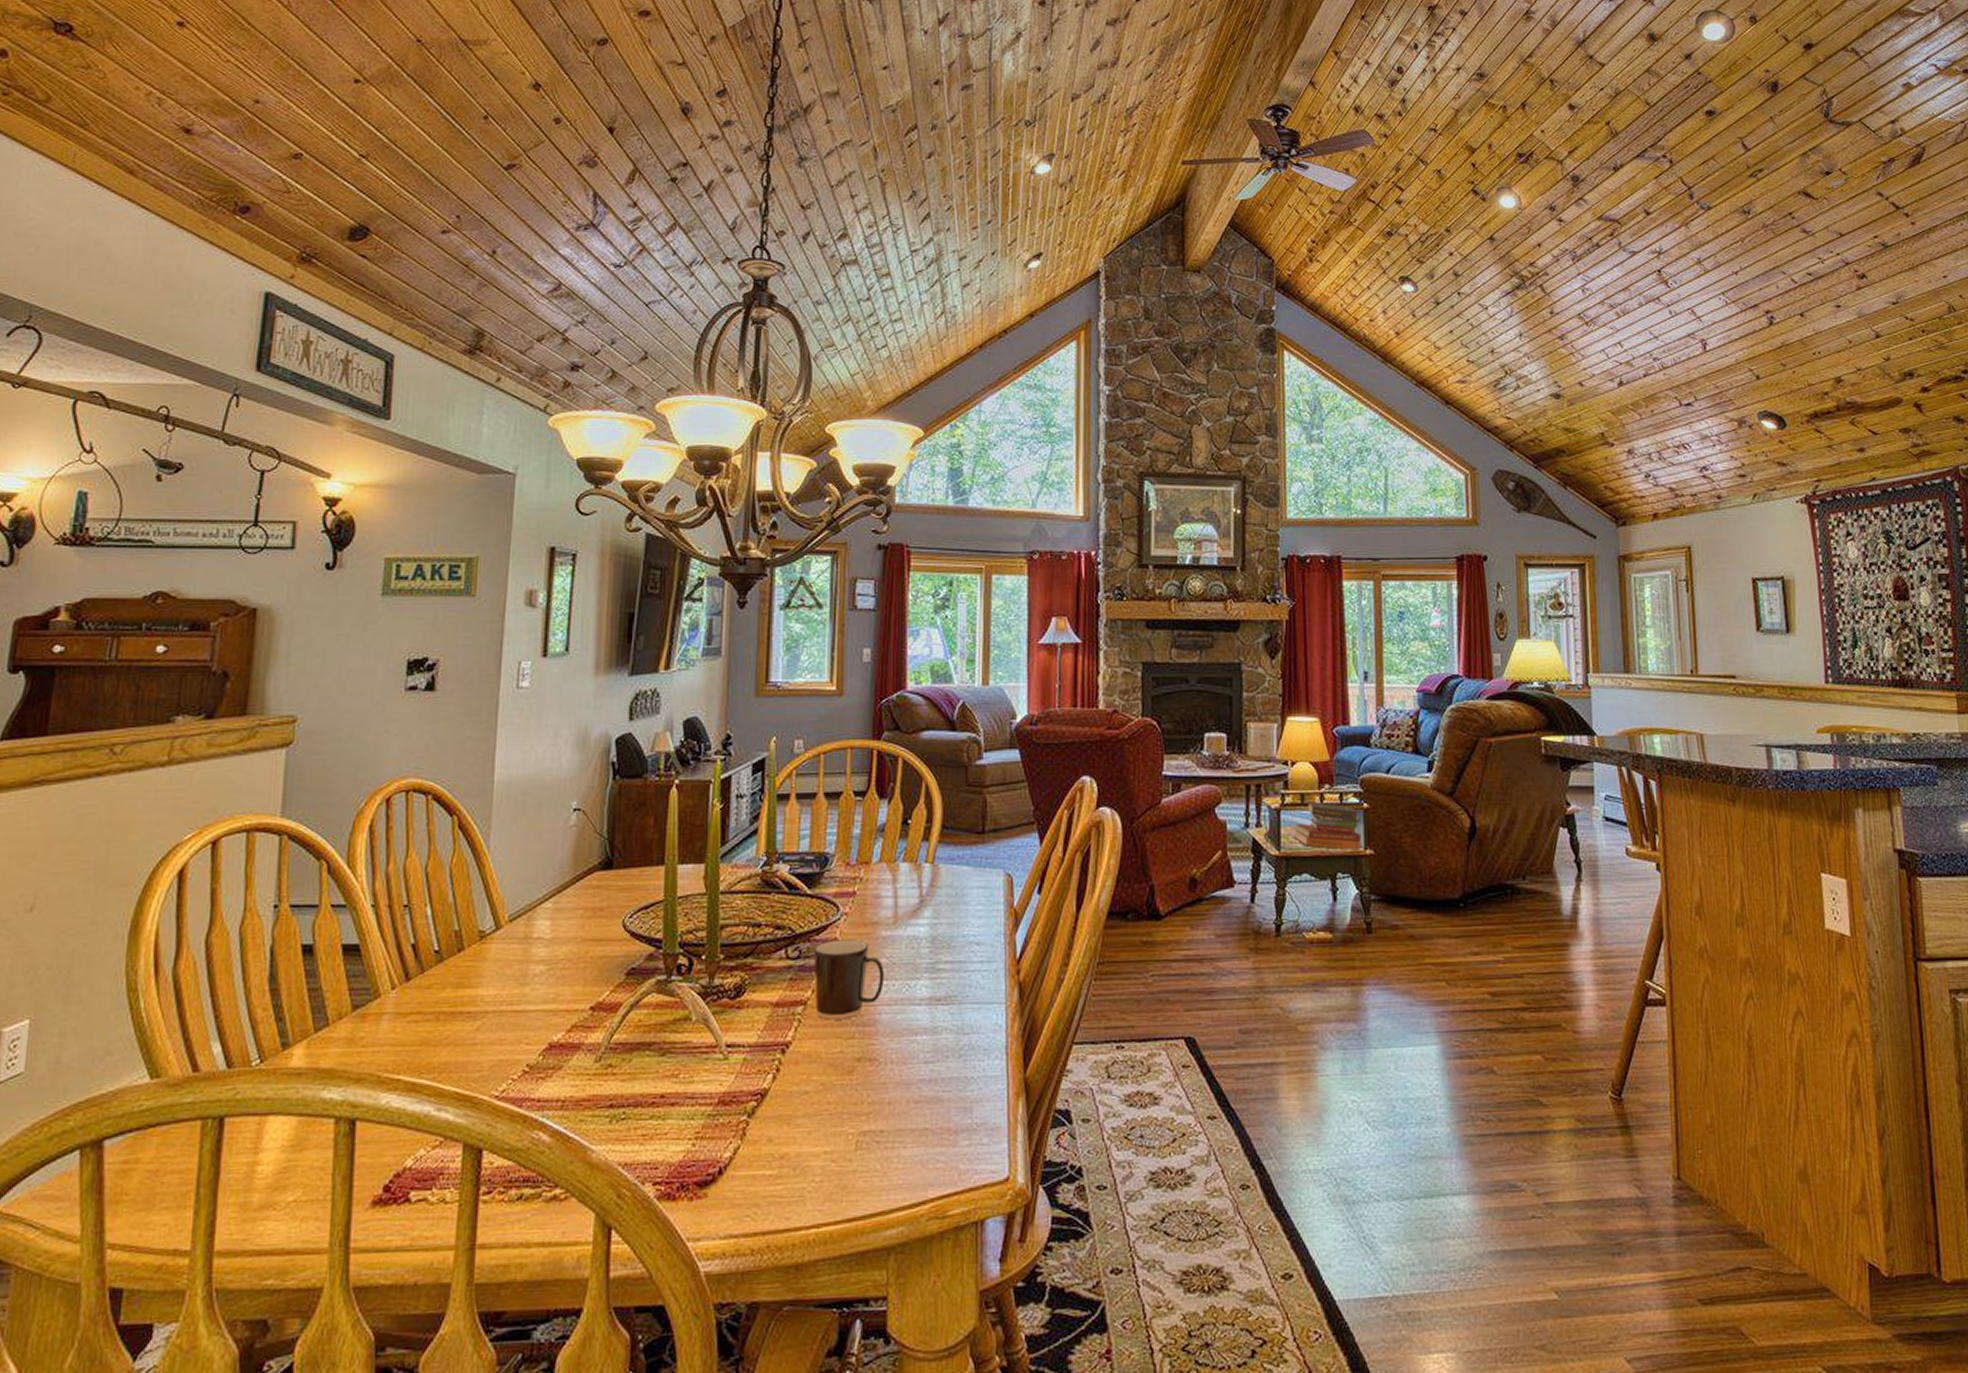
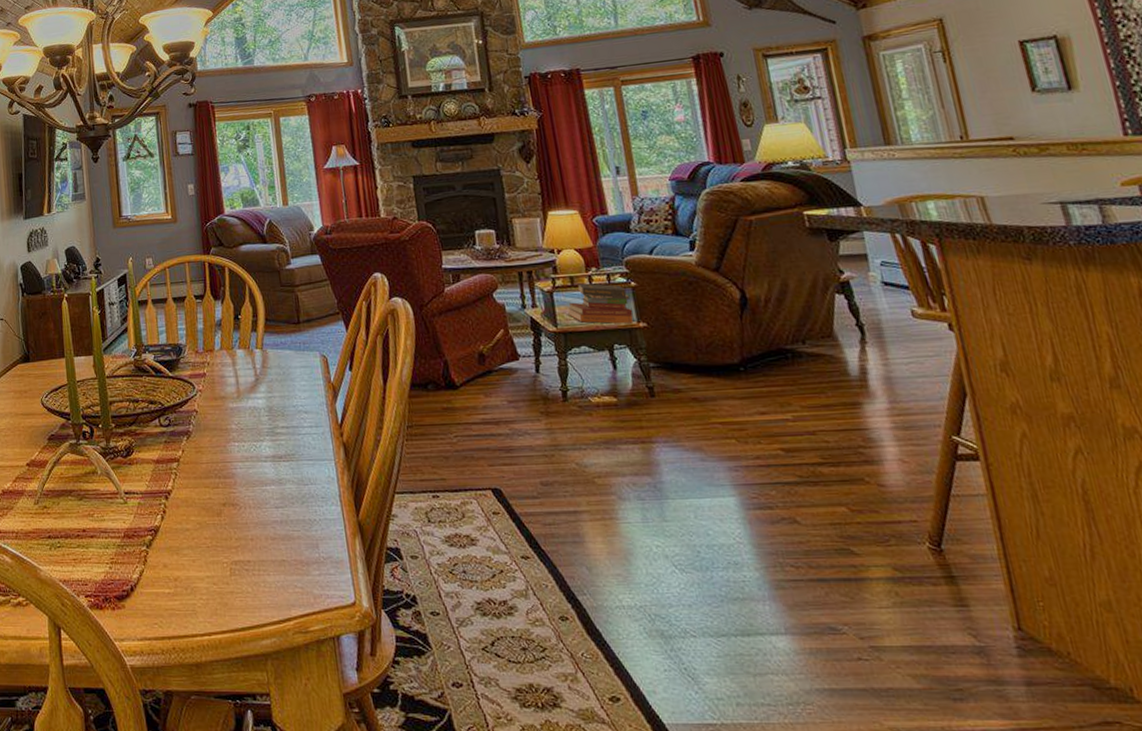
mug: present [813,939,884,1020] -> none [179,410,236,474]

